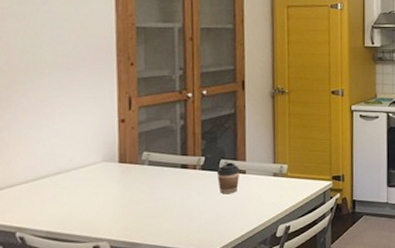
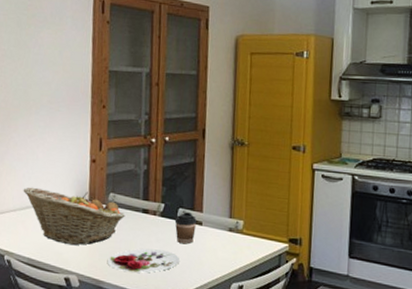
fruit basket: none [36,153,162,211] -> present [23,187,125,246]
plate: none [144,203,224,230] -> present [108,248,180,273]

